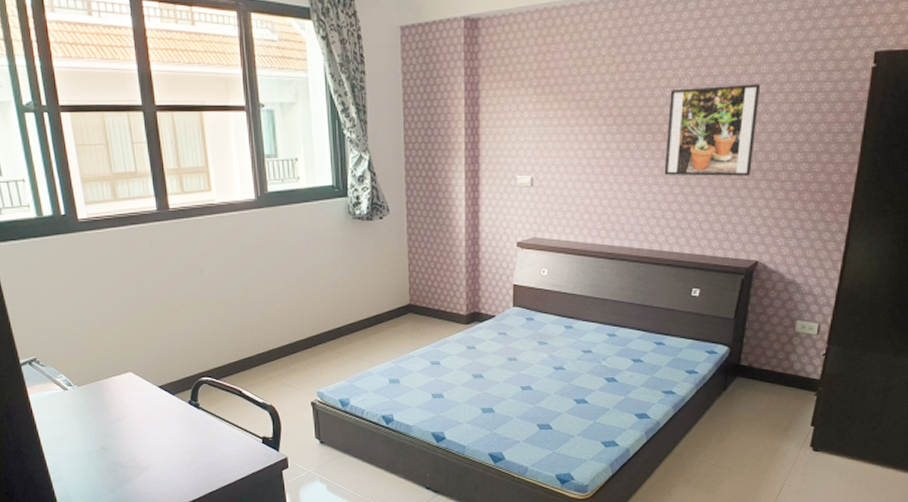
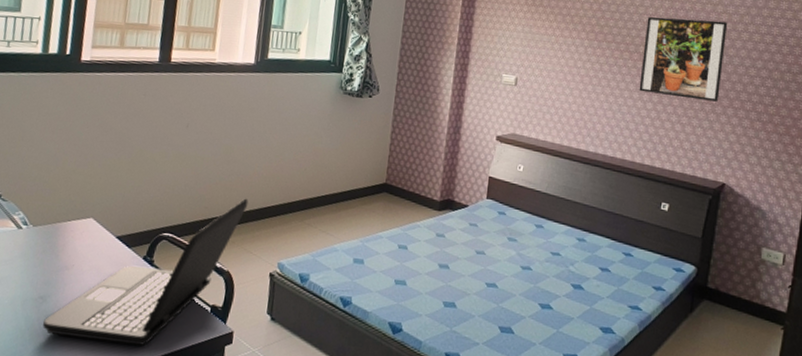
laptop: none [111,336,278,480] -> present [43,198,249,346]

